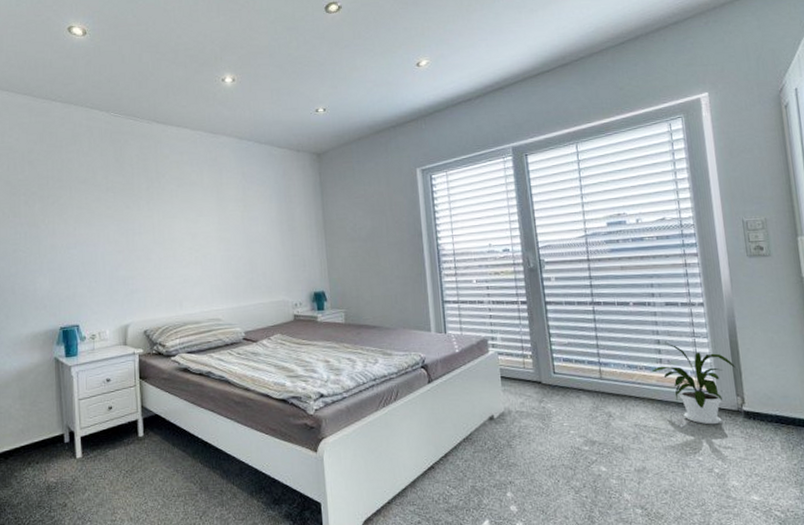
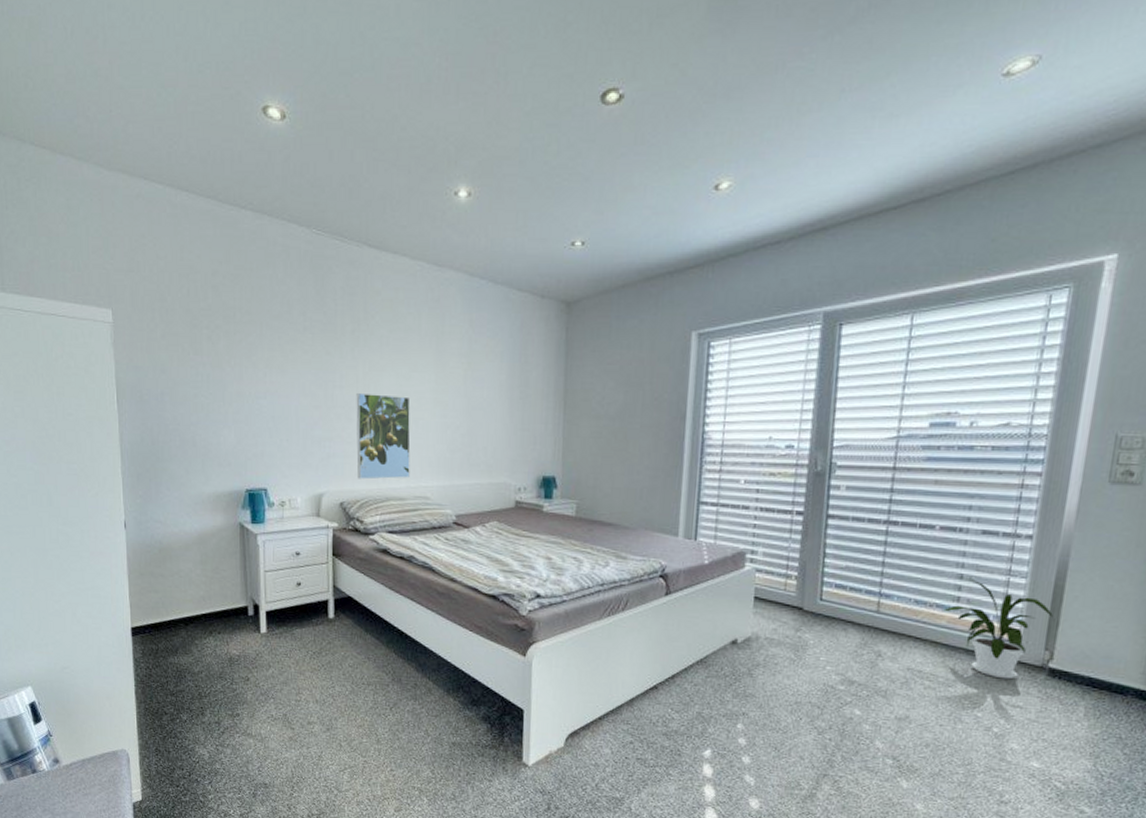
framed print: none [153,236,203,309] -> present [356,392,411,480]

